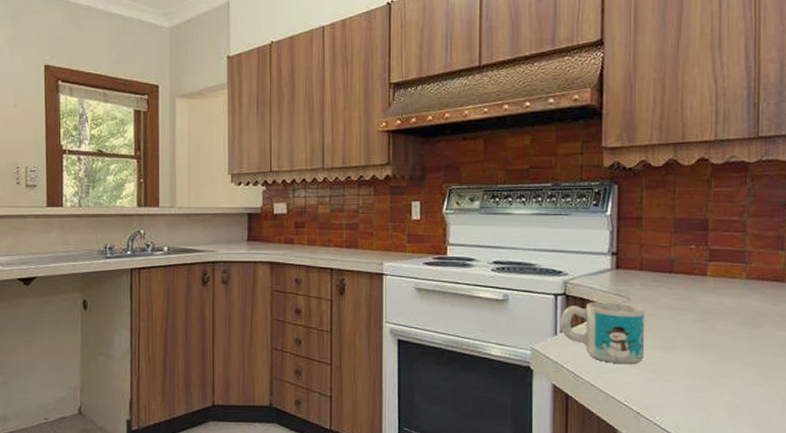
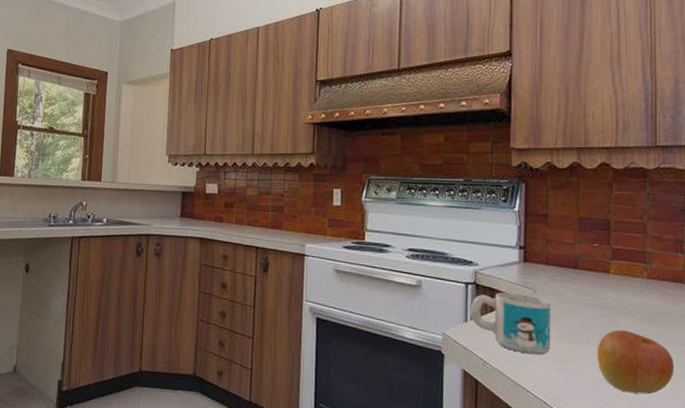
apple: none [692,334,773,399] -> present [596,330,675,395]

